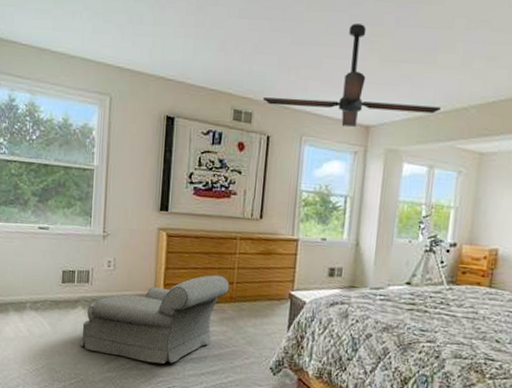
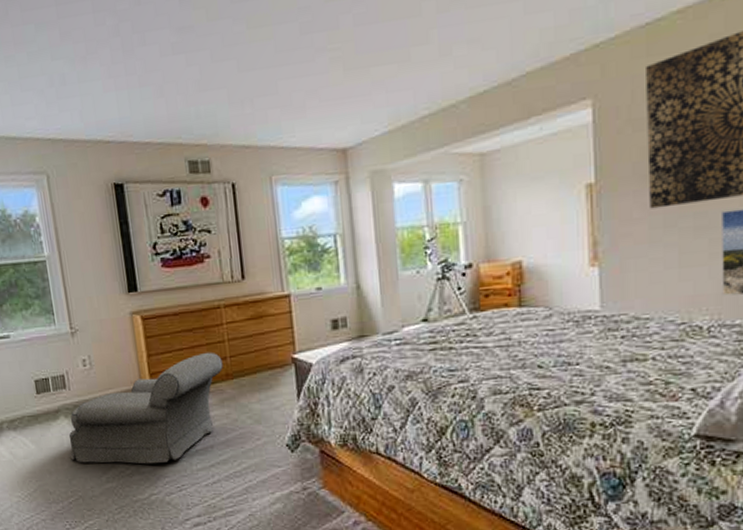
ceiling fan: present [262,23,442,127] -> none [218,31,426,156]

